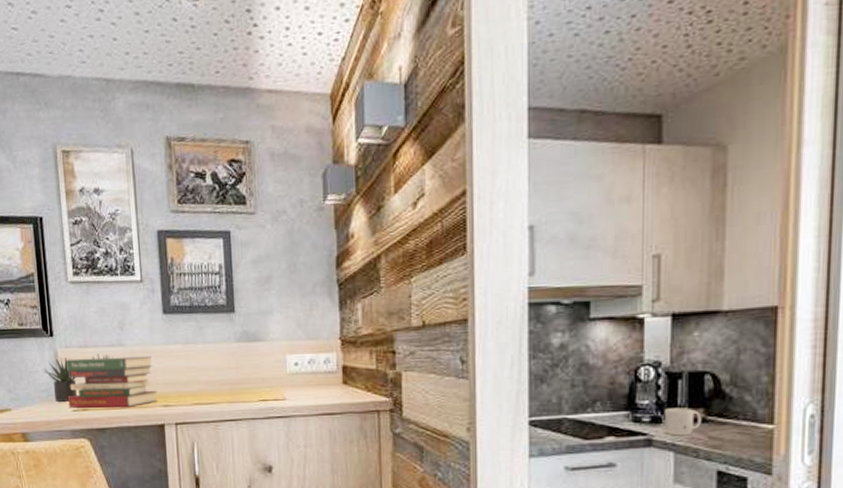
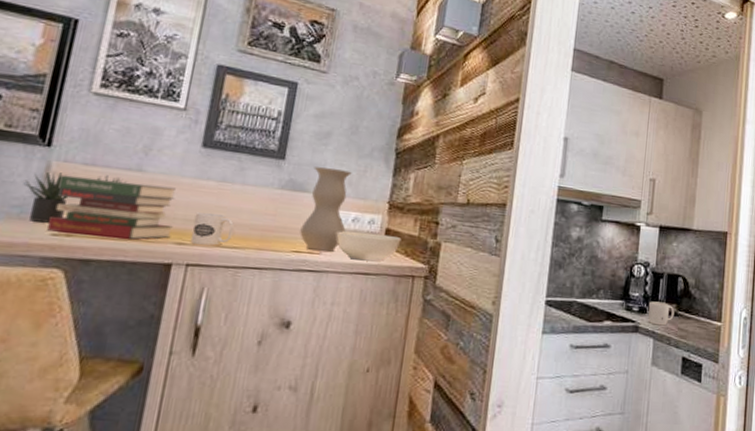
mug: none [172,375,207,404] -> present [190,212,235,246]
vase: none [262,312,304,398] -> present [300,167,352,252]
bowl: none [296,372,360,401] -> present [336,231,402,262]

